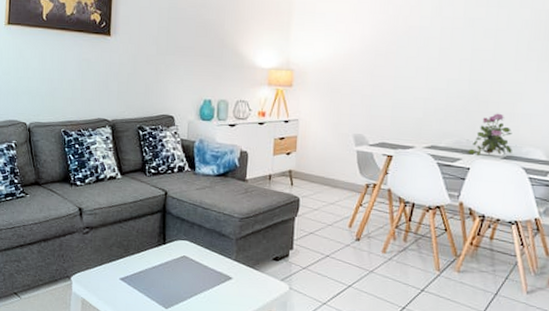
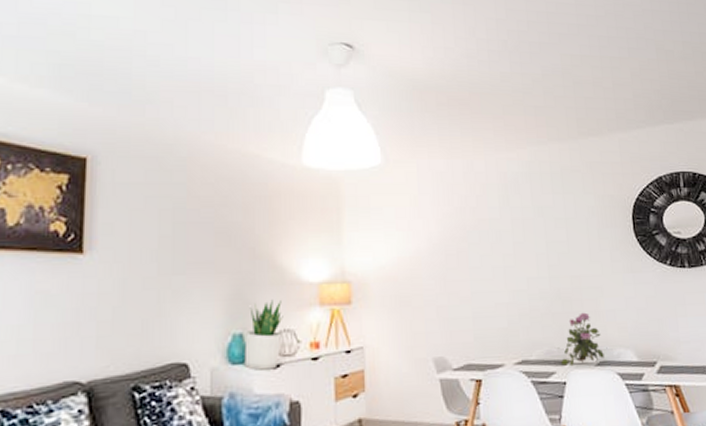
planter: none [211,78,241,127] -> present [244,299,283,370]

